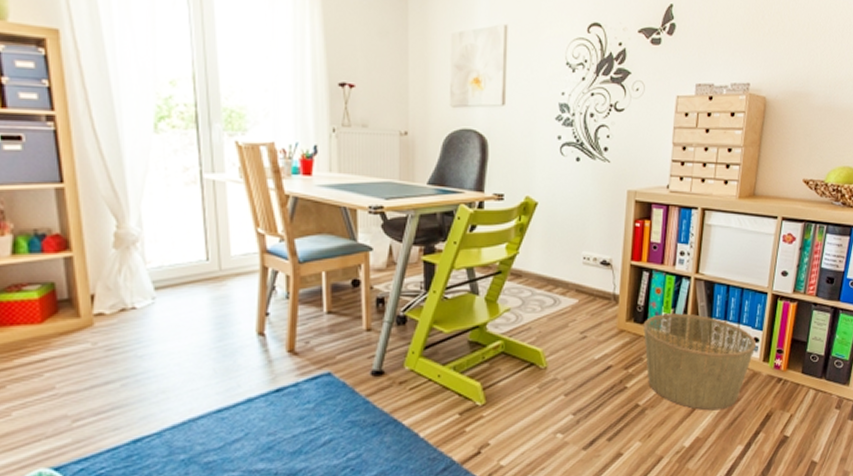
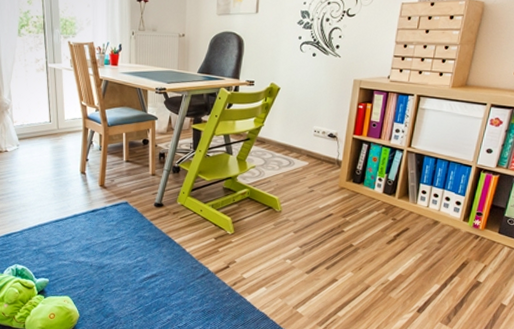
basket: present [643,313,756,411] -> none [360,177,458,256]

